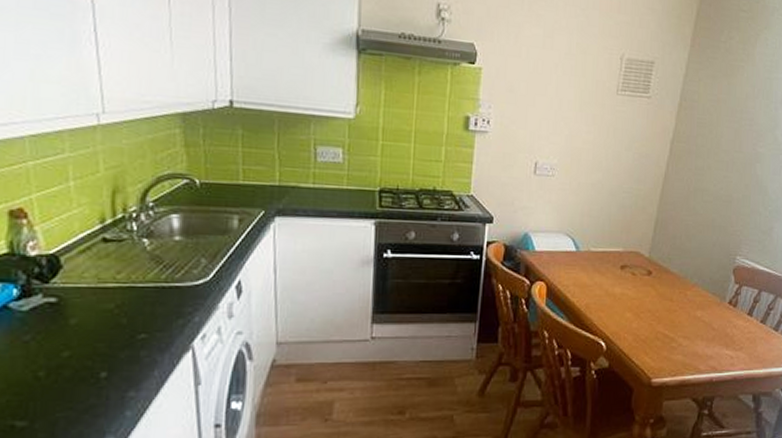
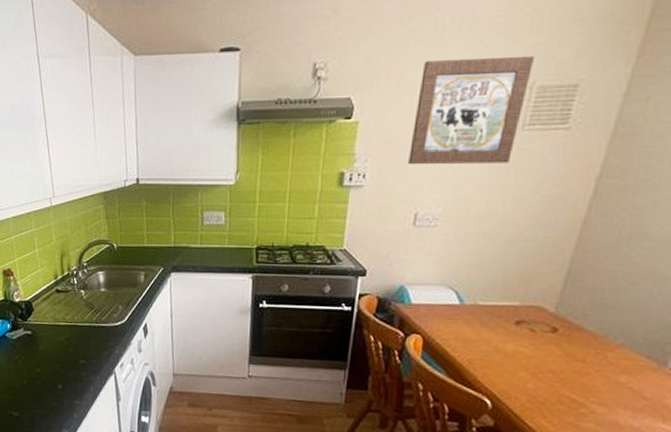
wall art: none [528,21,623,122] -> present [408,55,536,165]

